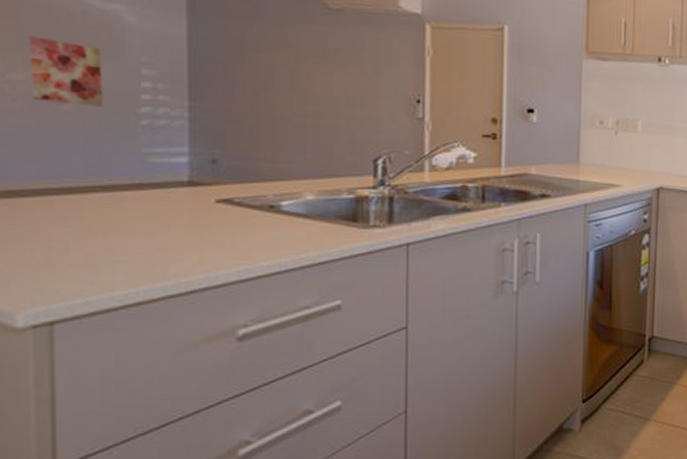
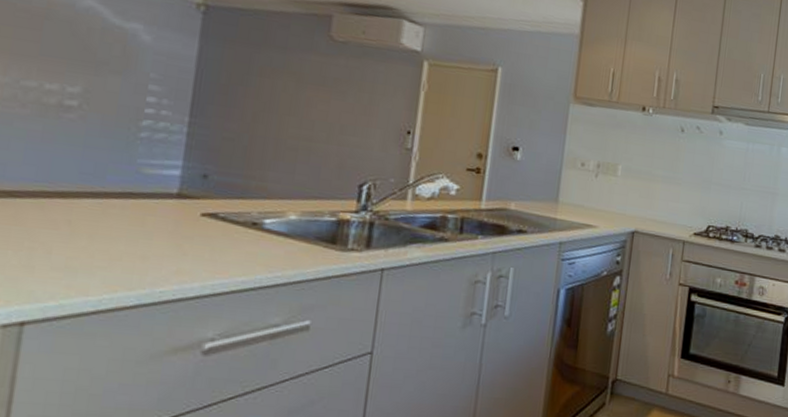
wall art: present [28,36,103,107] -> none [41,47,113,118]

